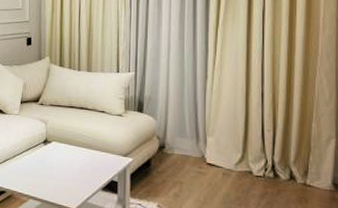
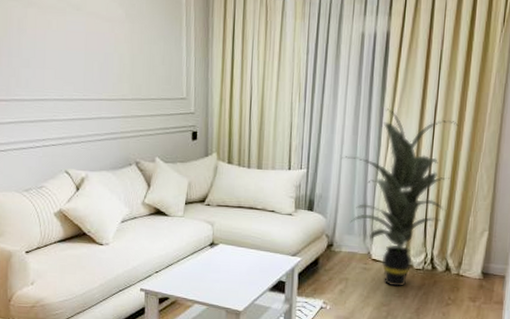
indoor plant: none [168,15,290,194] -> present [341,108,459,287]

